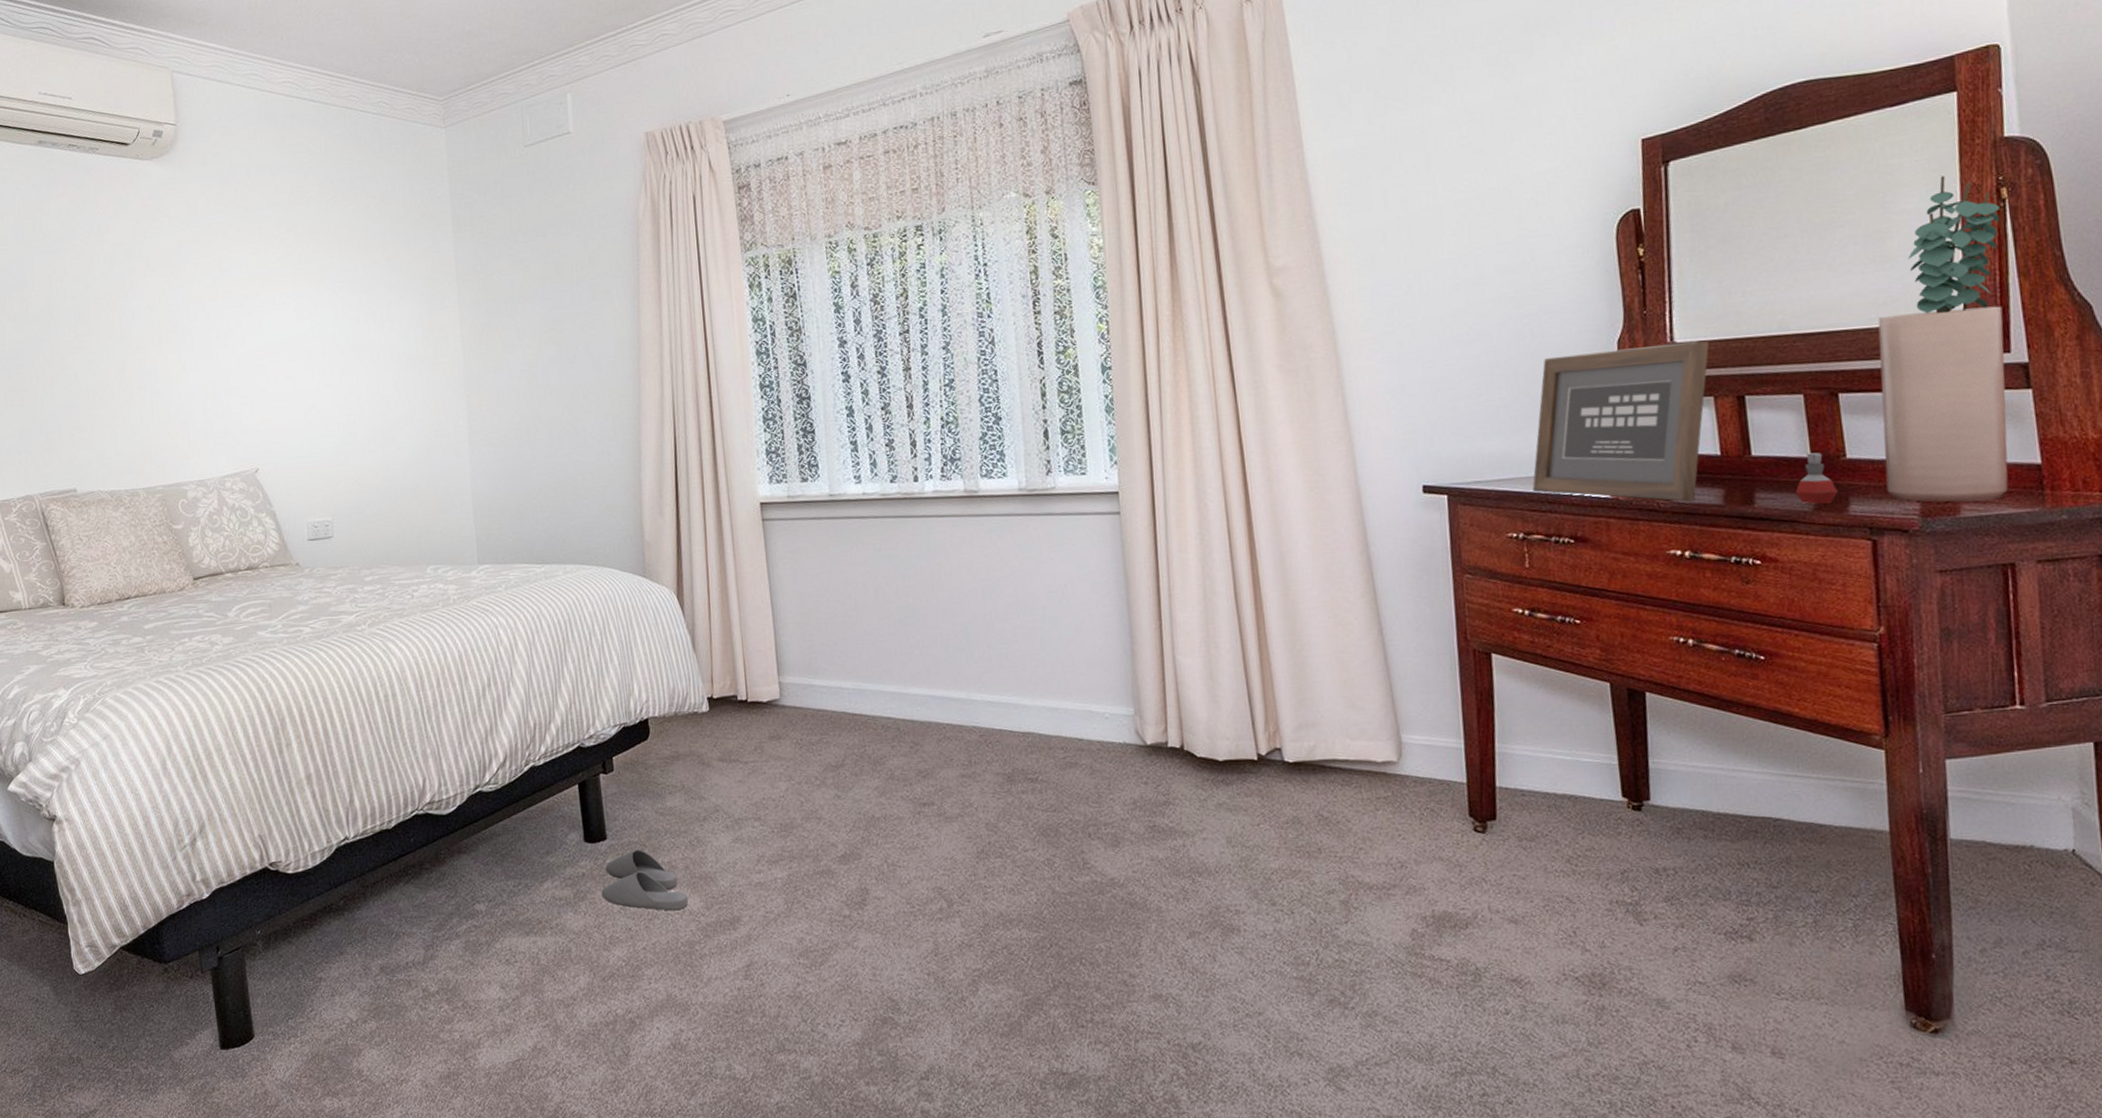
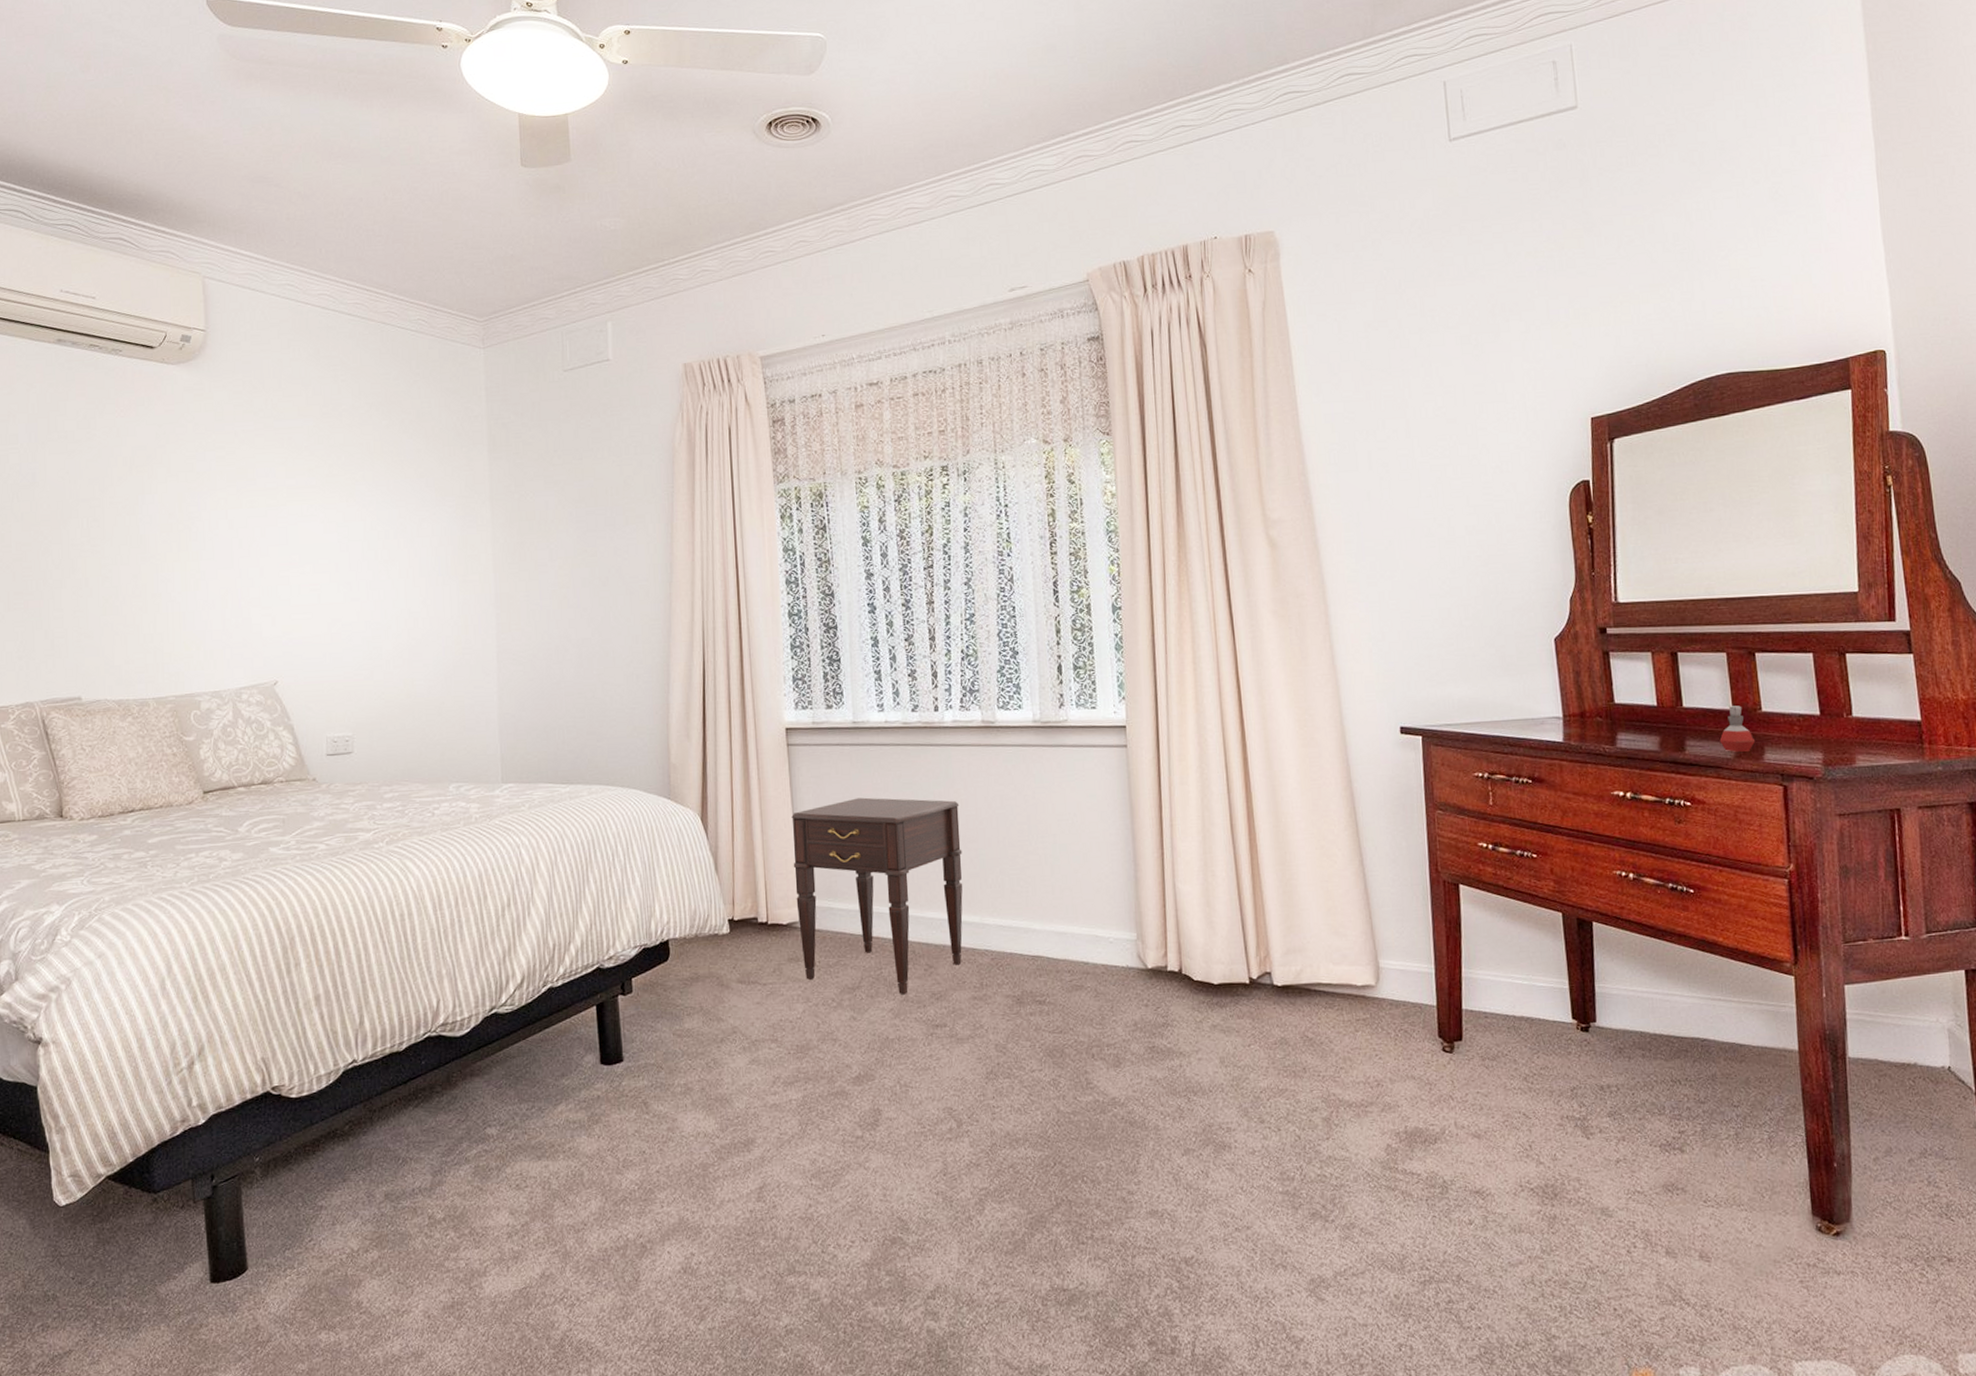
slippers: present [601,850,688,911] -> none [616,1071,703,1134]
nightstand: none [768,572,949,773] -> present [791,797,963,995]
picture frame: present [1532,340,1709,502] -> none [1495,601,1647,748]
vase: present [1877,176,2009,502] -> none [1787,463,1895,753]

